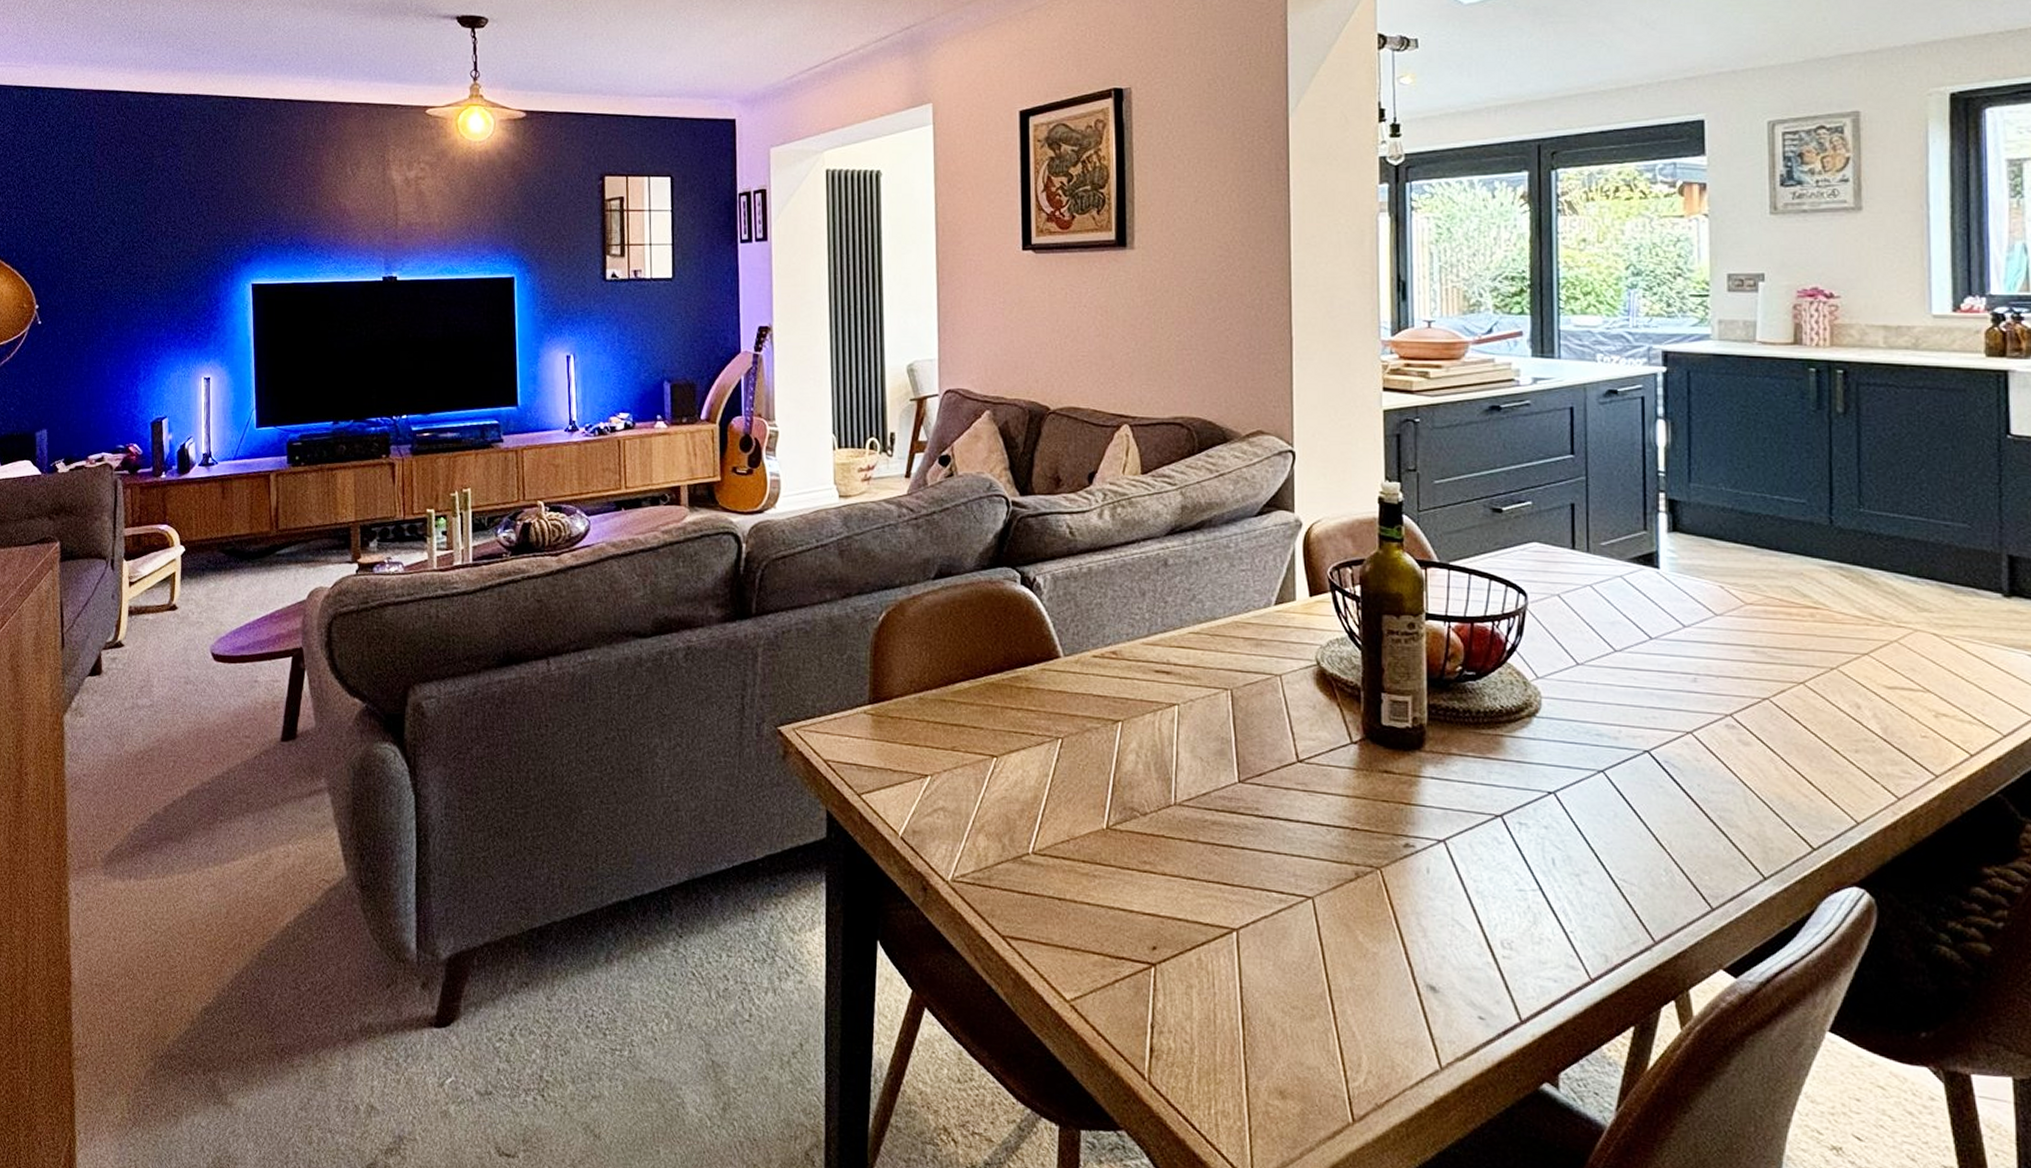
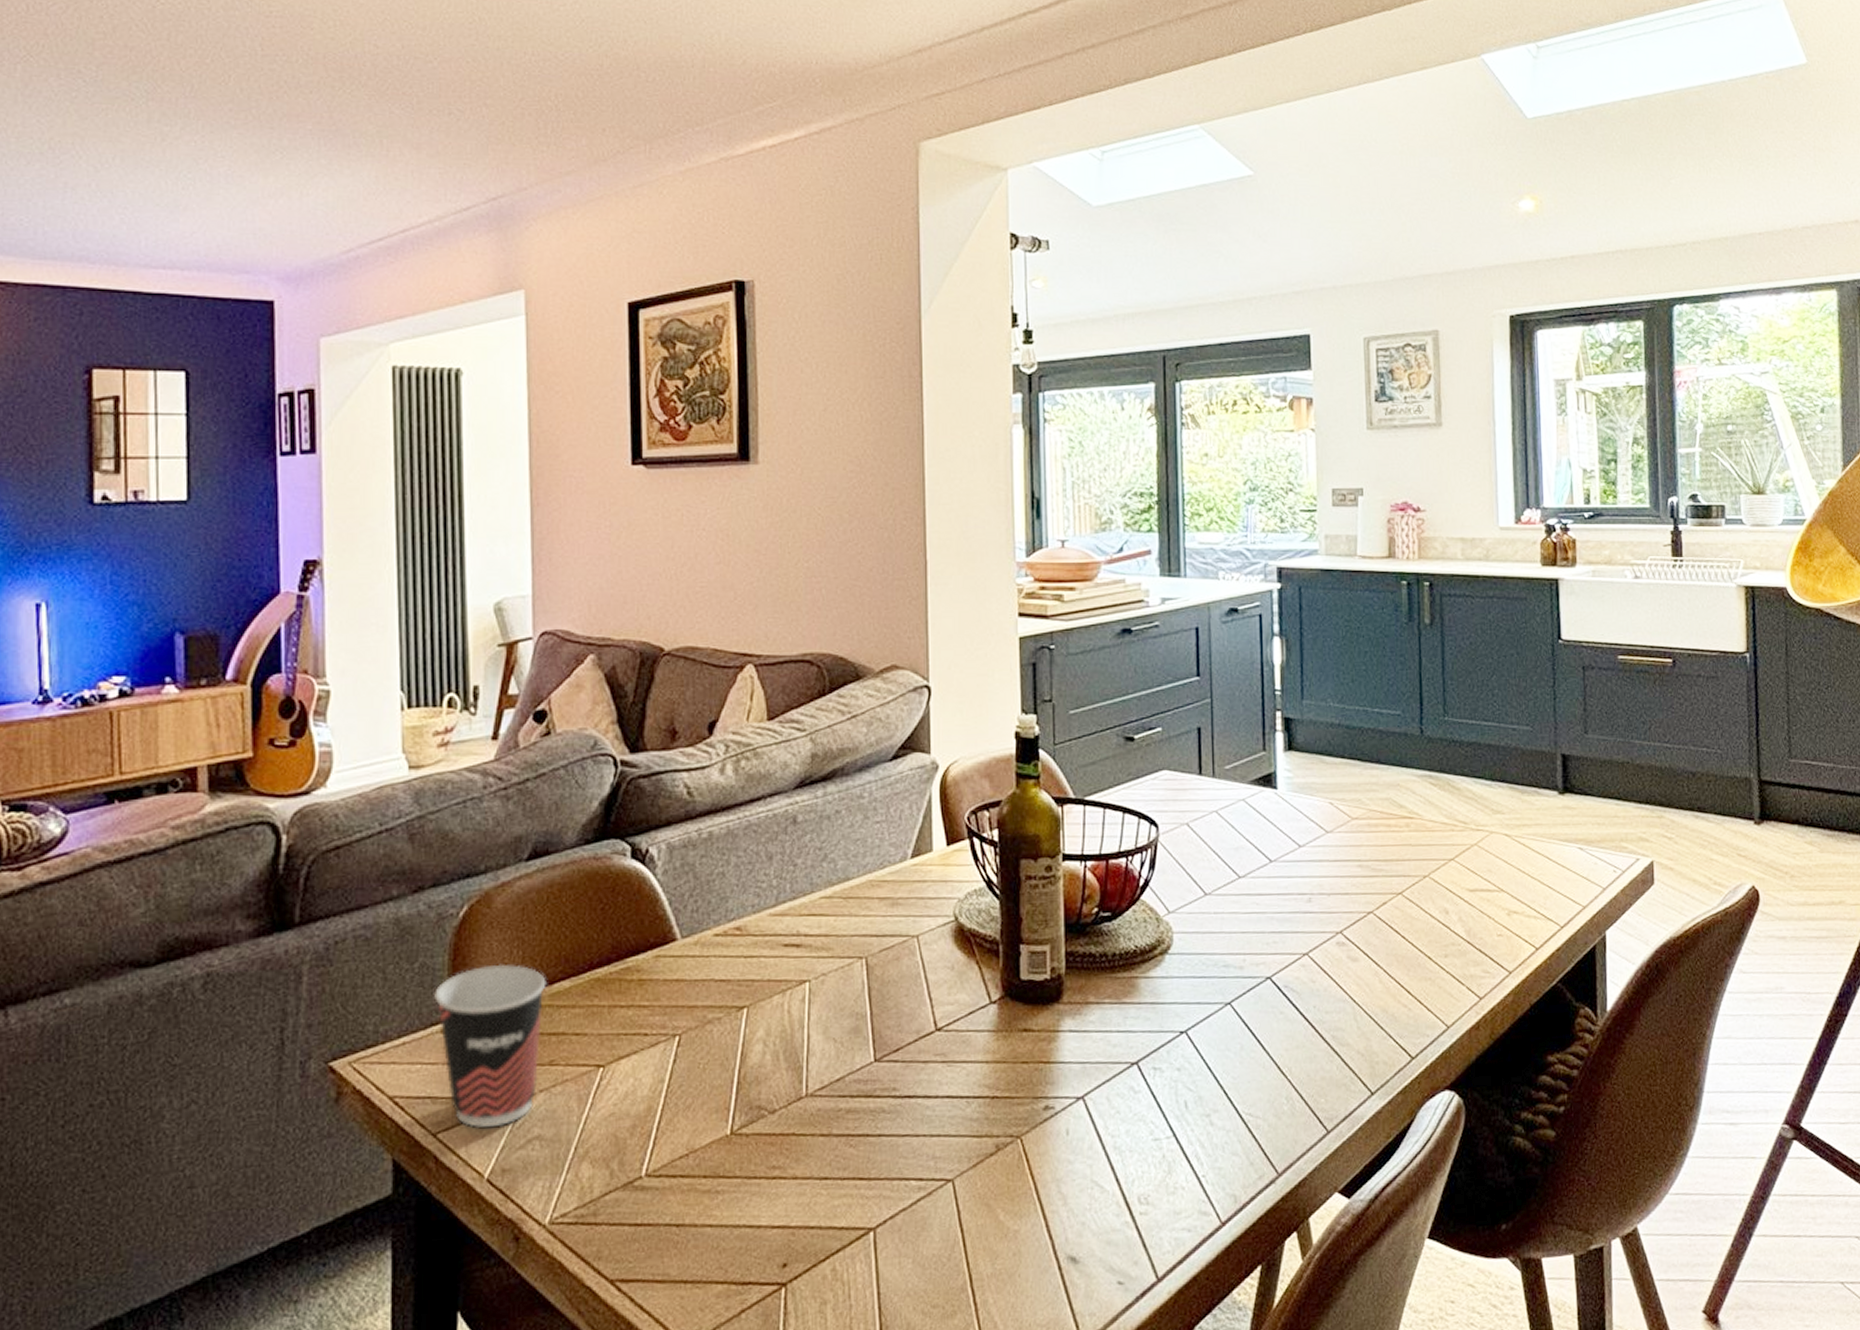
cup: none [858,662,949,795] -> present [433,964,546,1127]

